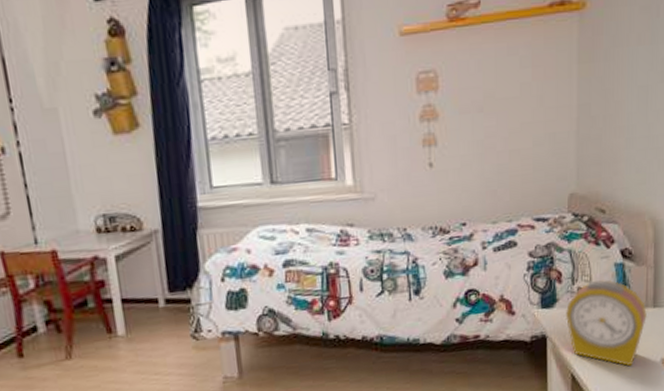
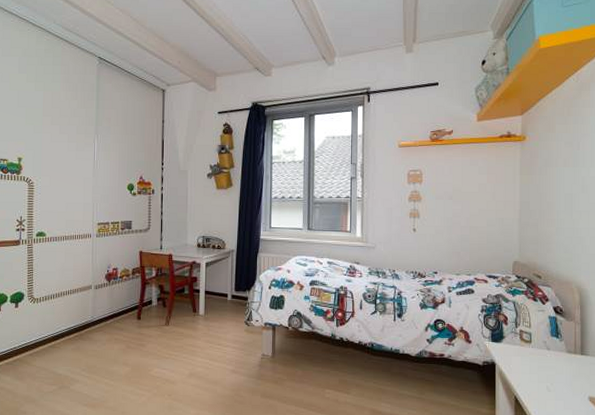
alarm clock: present [565,280,648,367] -> none [510,327,577,399]

